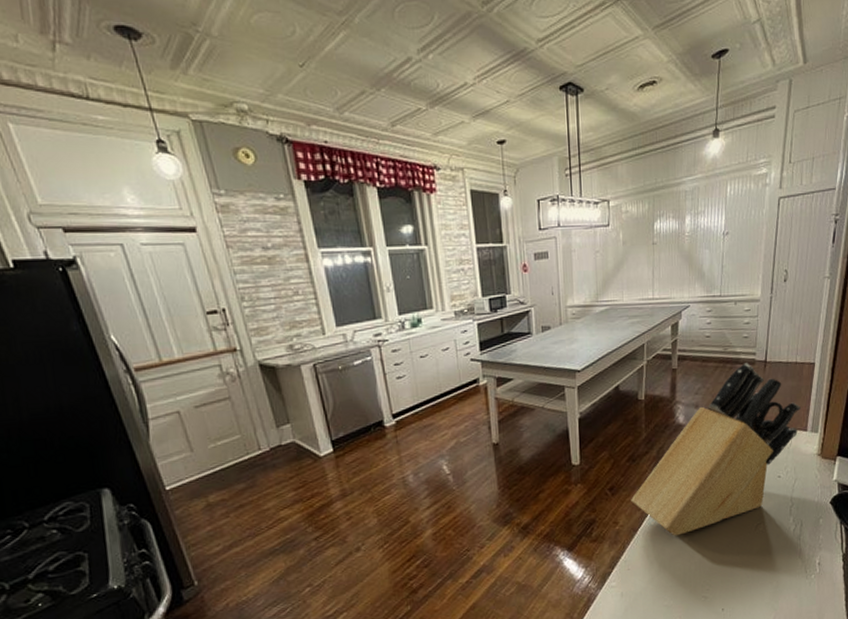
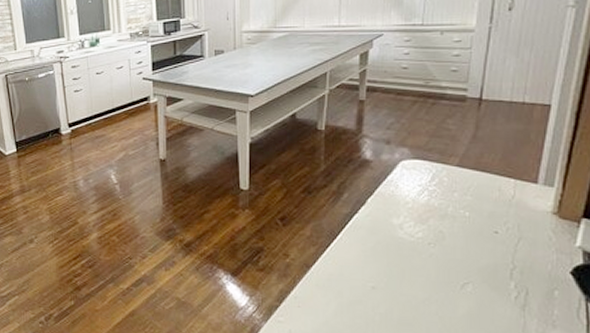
knife block: present [631,363,801,536] -> none [305,99,529,280]

